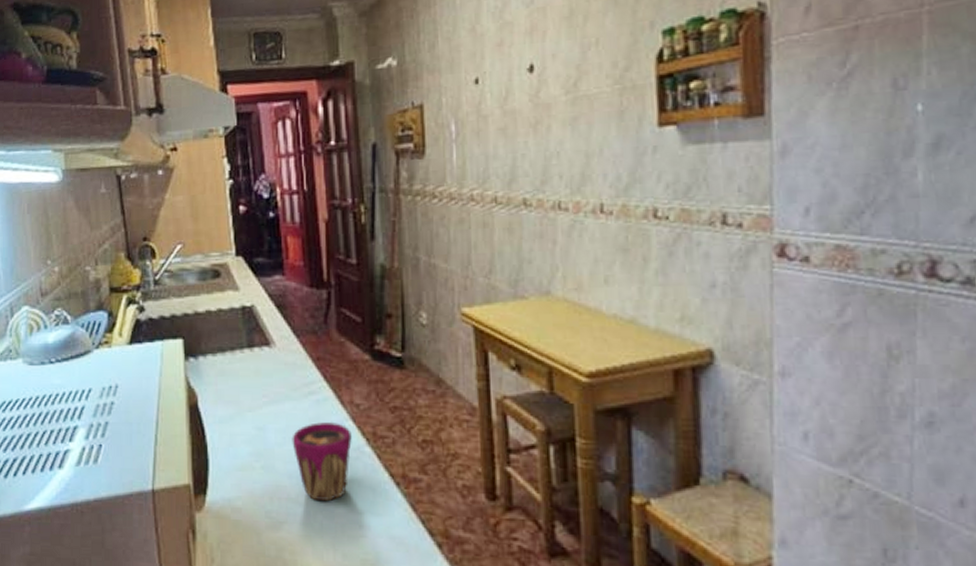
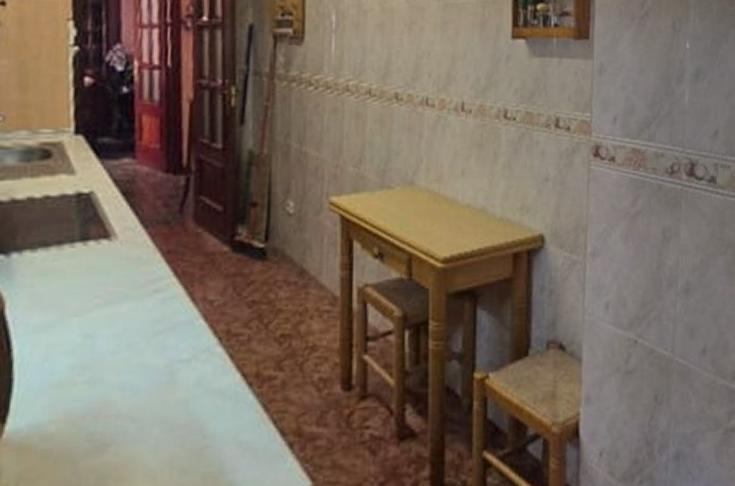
cup: present [292,421,352,502] -> none [128,321,202,414]

